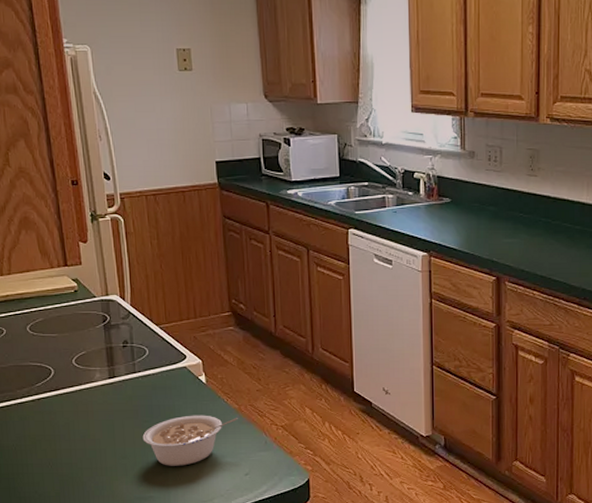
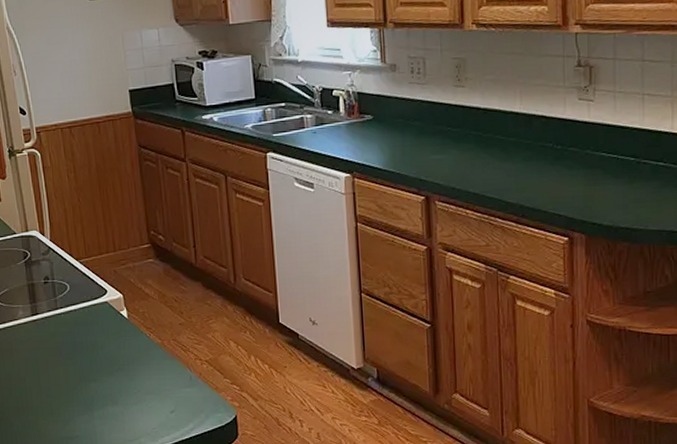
legume: present [142,415,238,466] -> none [66,351,161,404]

